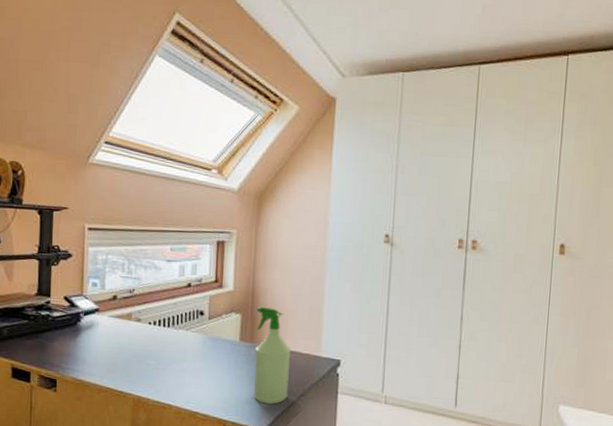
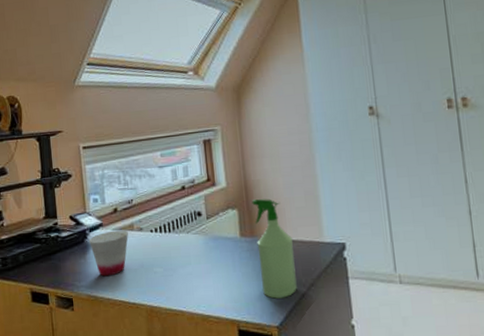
cup: none [82,317,125,362] -> present [89,230,129,277]

